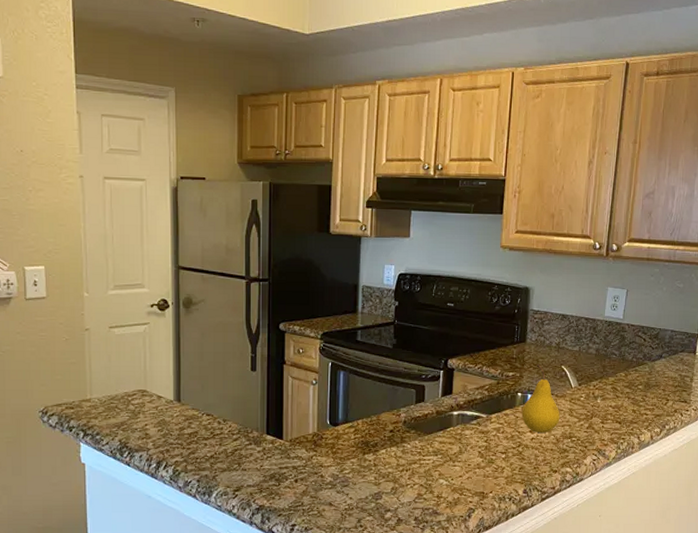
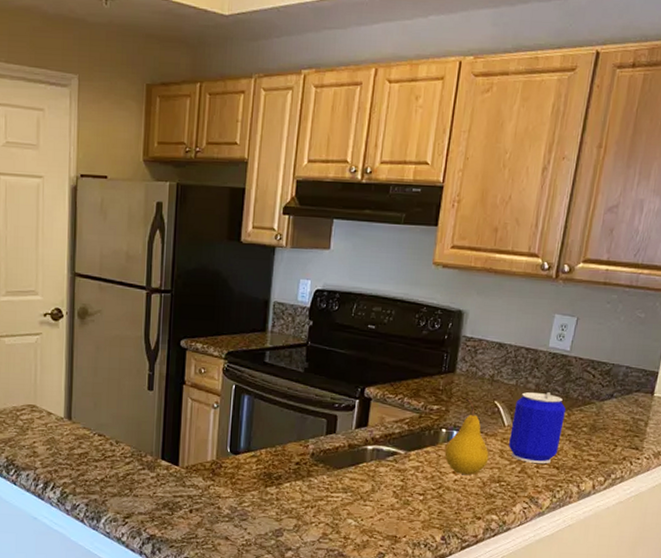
beer can: none [577,356,623,420] -> present [509,392,566,464]

